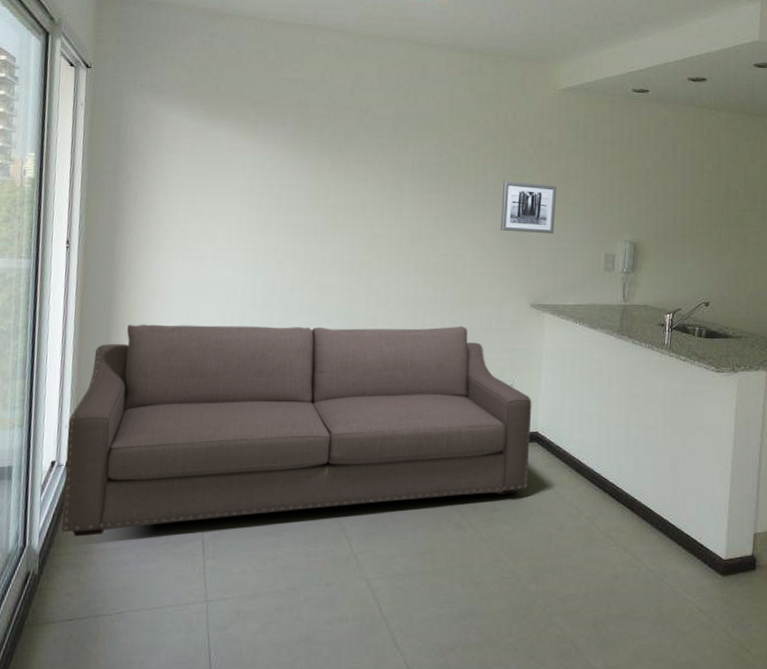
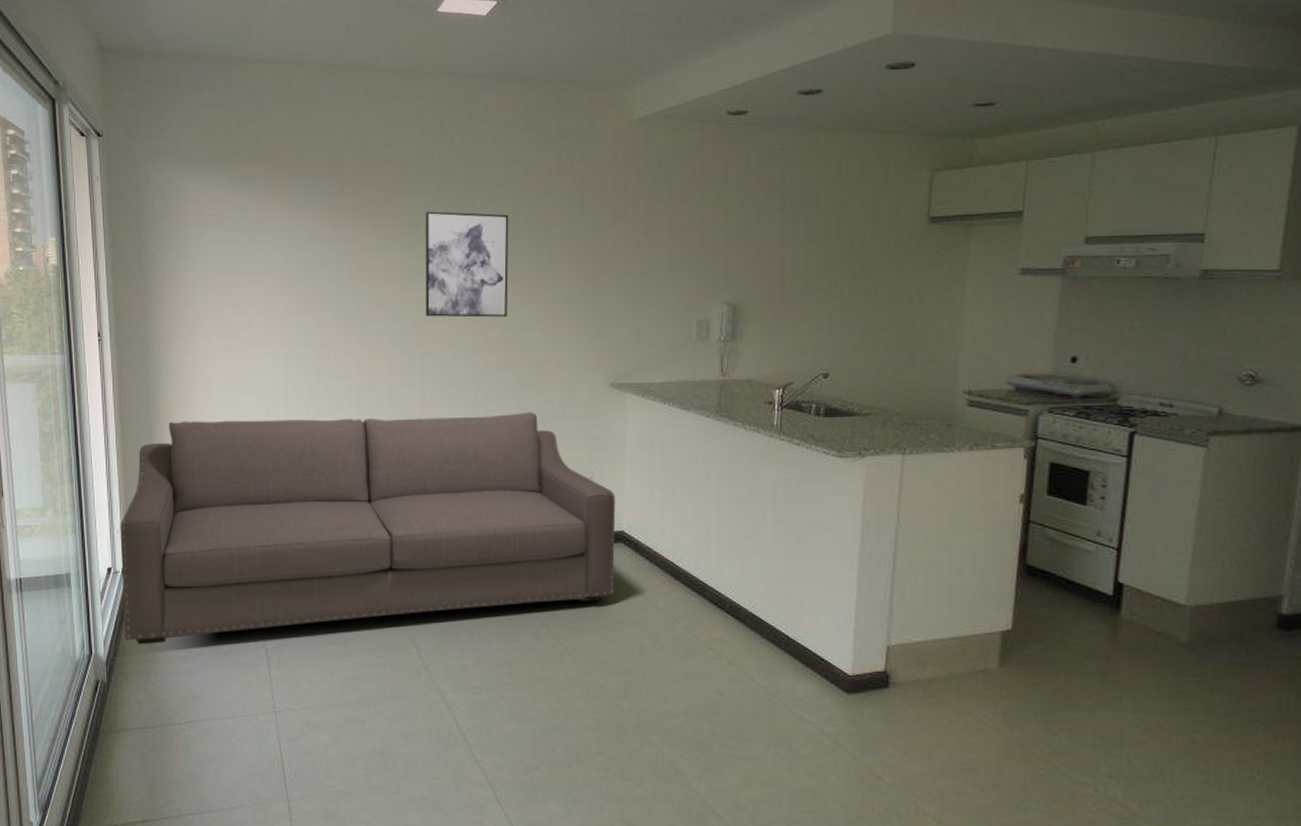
wall art: none [375,152,452,244] -> present [425,211,509,318]
wall art: present [501,181,557,234] -> none [570,237,636,299]

